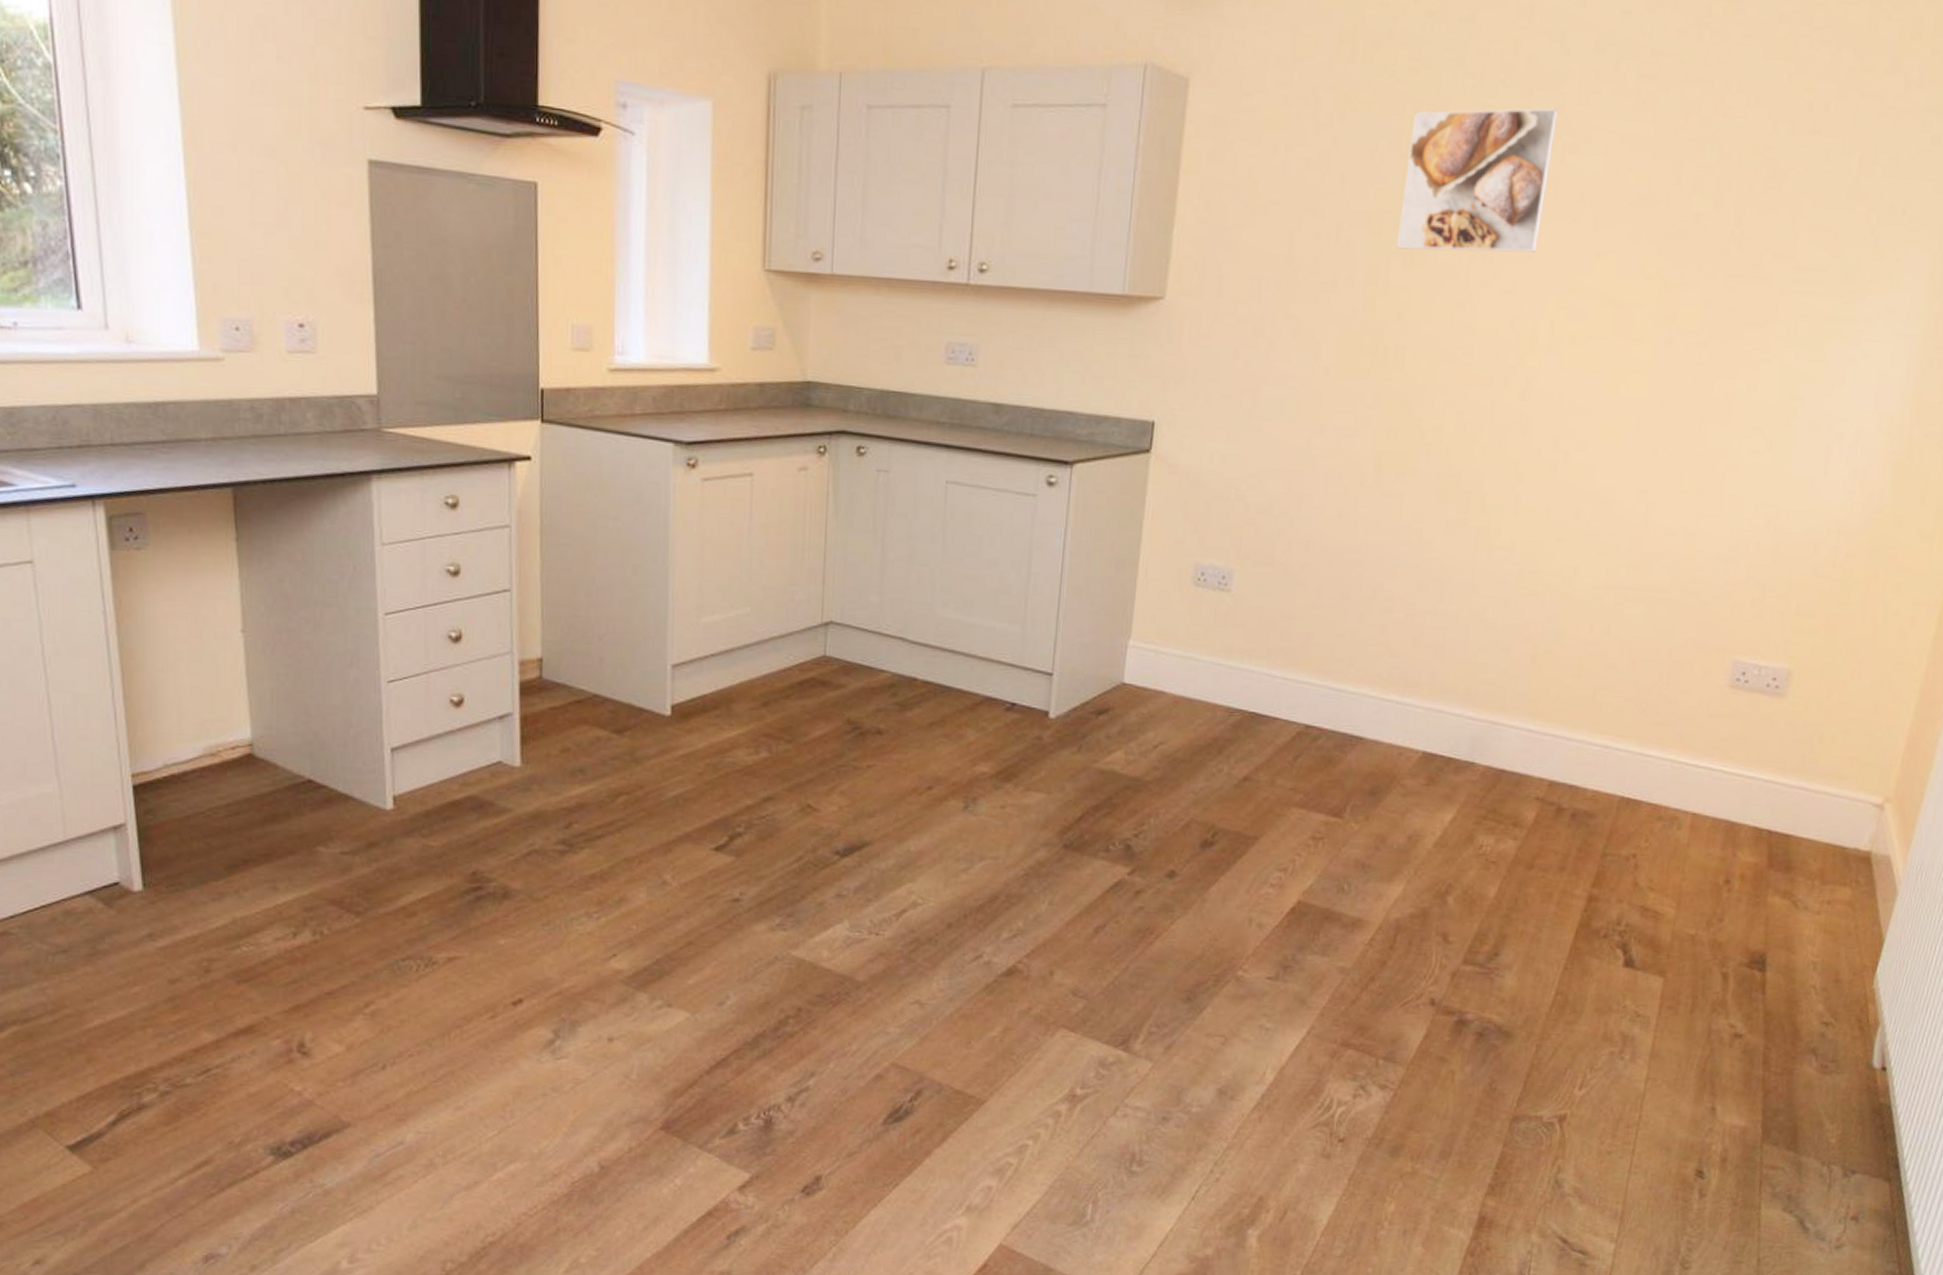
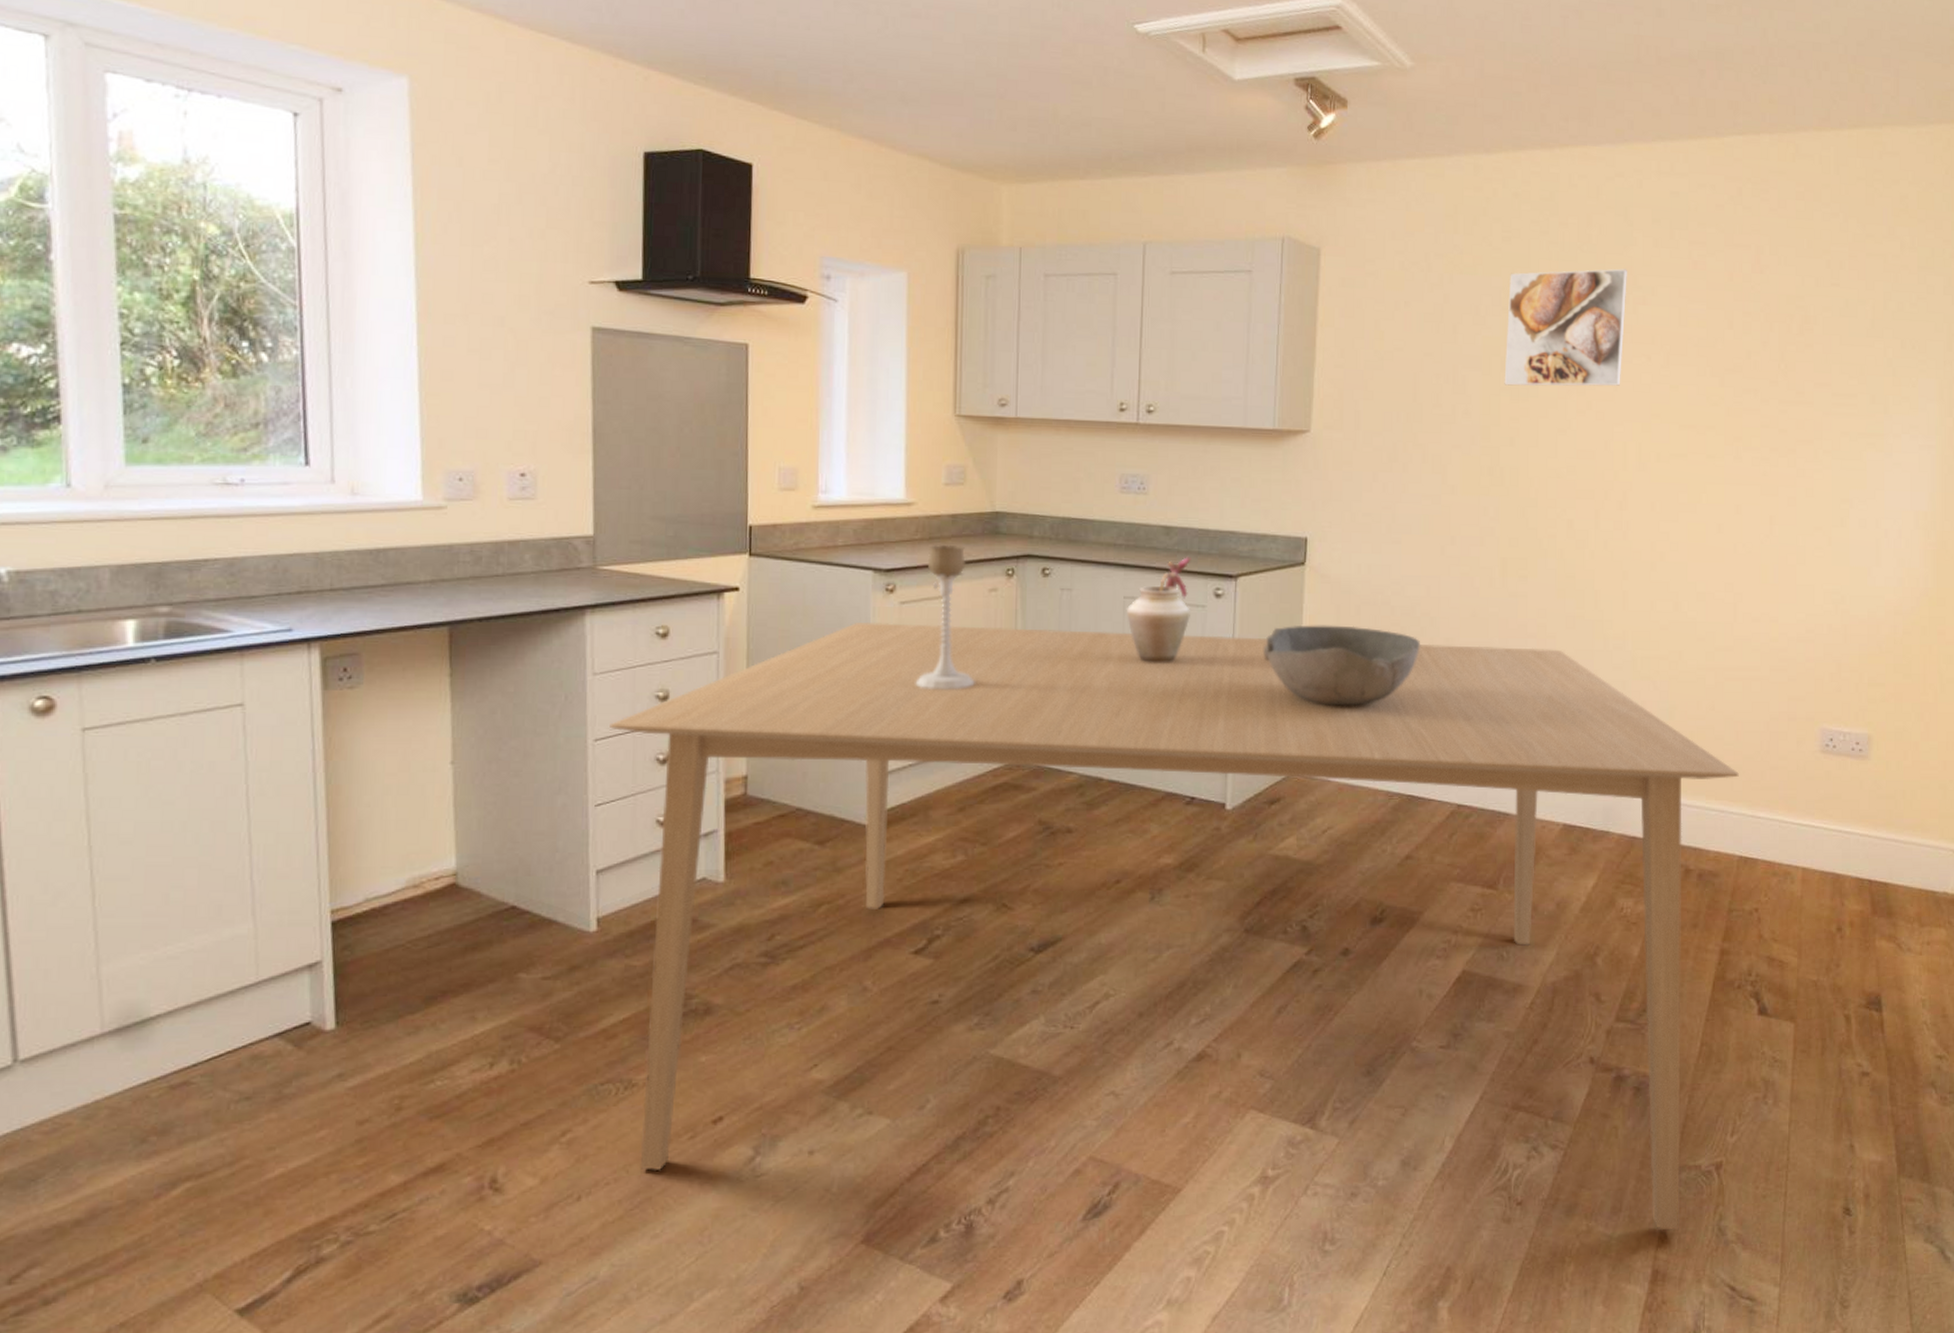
dining table: none [400,499,1631,1180] -> present [610,621,1739,1231]
candle holder: none [718,417,782,576] -> present [915,545,975,690]
vase: none [948,438,1023,557] -> present [1126,556,1192,663]
bowl: none [1098,520,1276,612] -> present [1263,625,1420,706]

